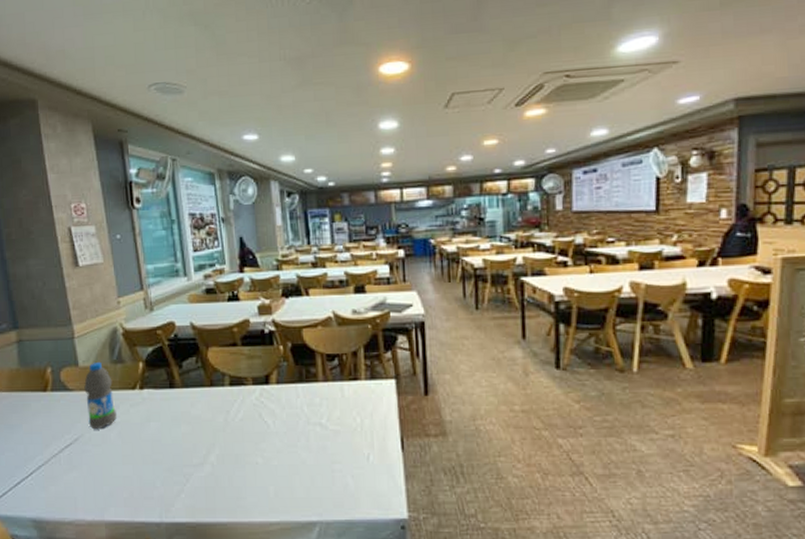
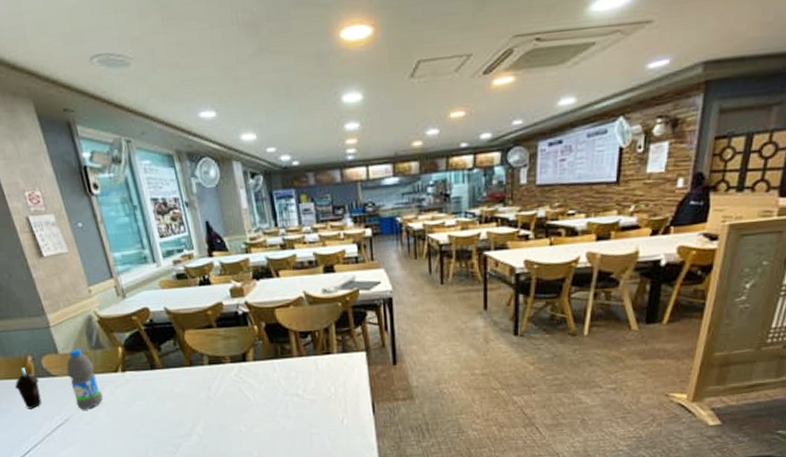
cup: none [29,380,55,425] -> present [14,368,42,409]

